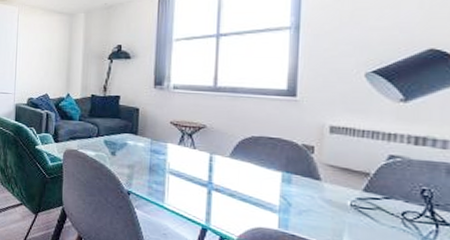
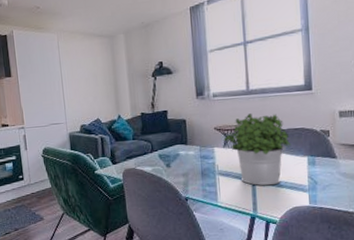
potted plant: none [180,112,262,197] -> present [224,113,291,186]

